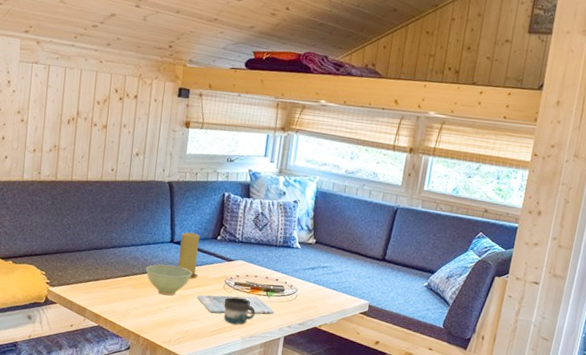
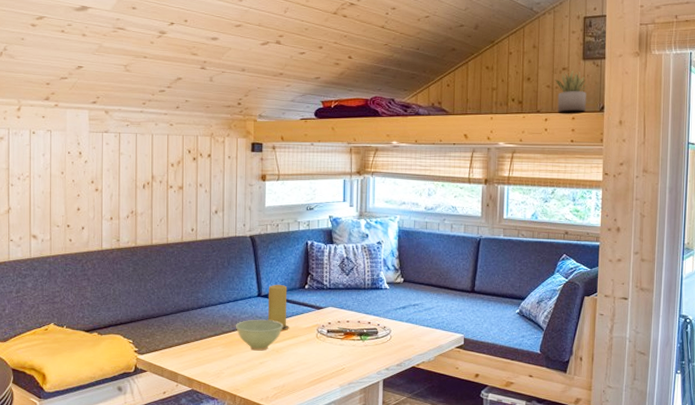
magazine: present [196,295,275,314] -> none [290,341,371,364]
mug: present [223,296,256,325] -> none [318,344,351,373]
succulent plant: none [493,43,531,91] -> present [555,70,589,115]

